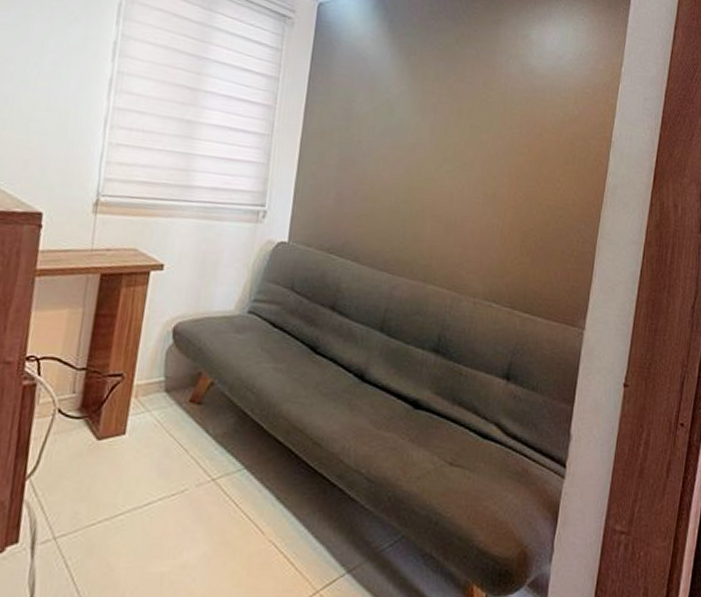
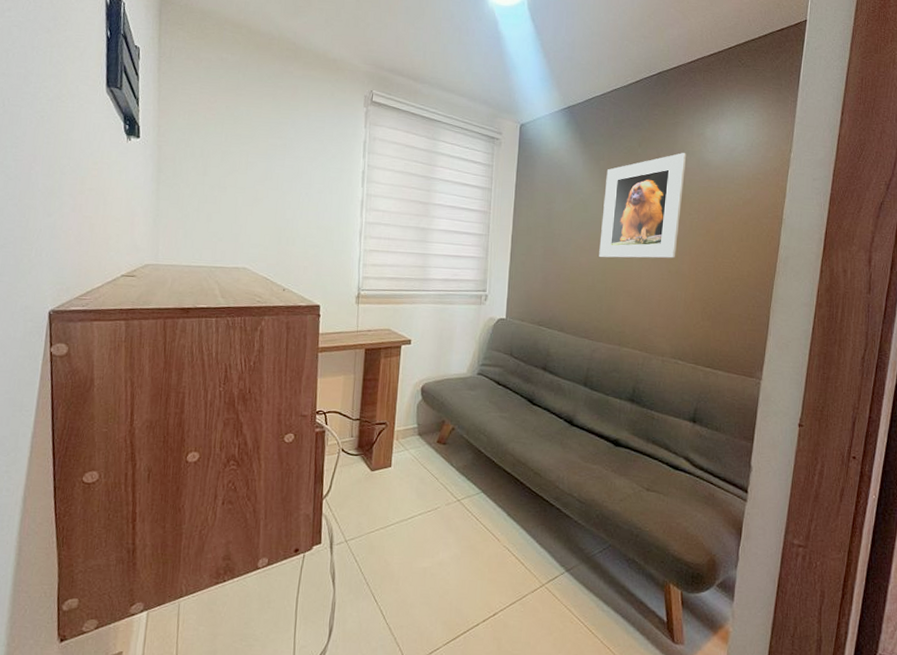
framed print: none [405,55,510,180] -> present [599,153,687,259]

